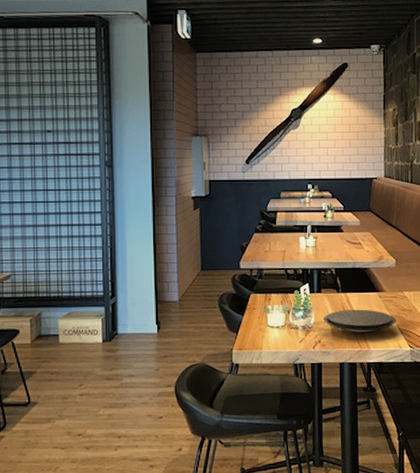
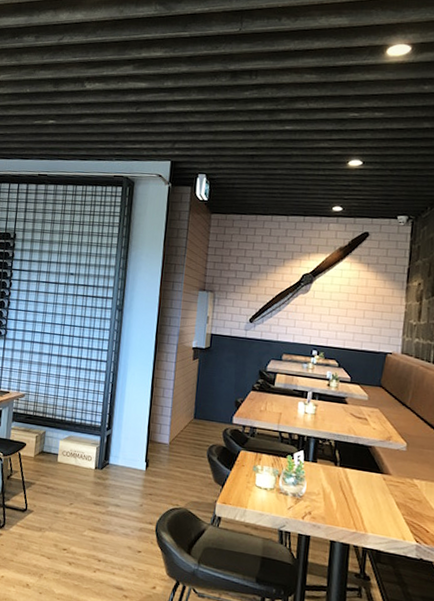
plate: present [322,309,396,333] -> none [315,485,402,516]

